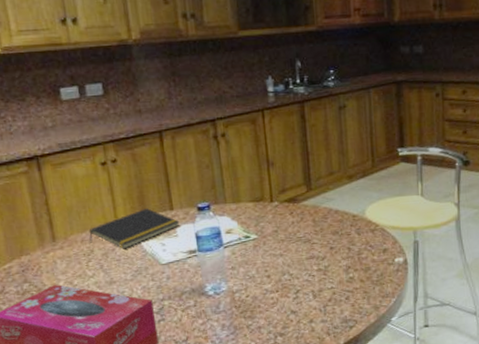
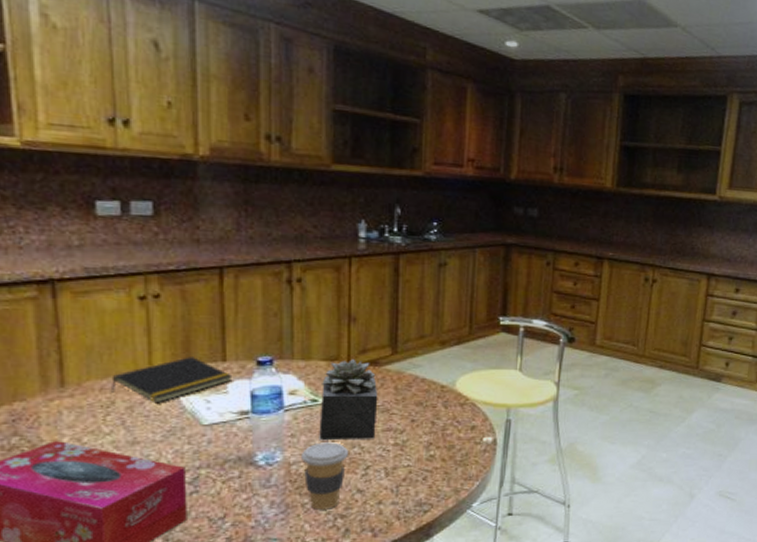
coffee cup: none [242,271,280,330] -> present [301,442,348,510]
succulent plant: none [251,199,301,271] -> present [319,359,378,441]

